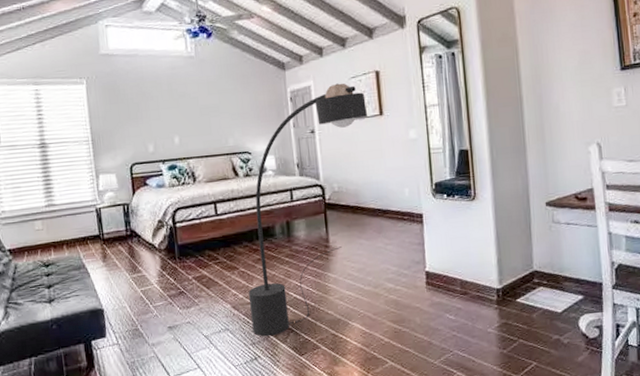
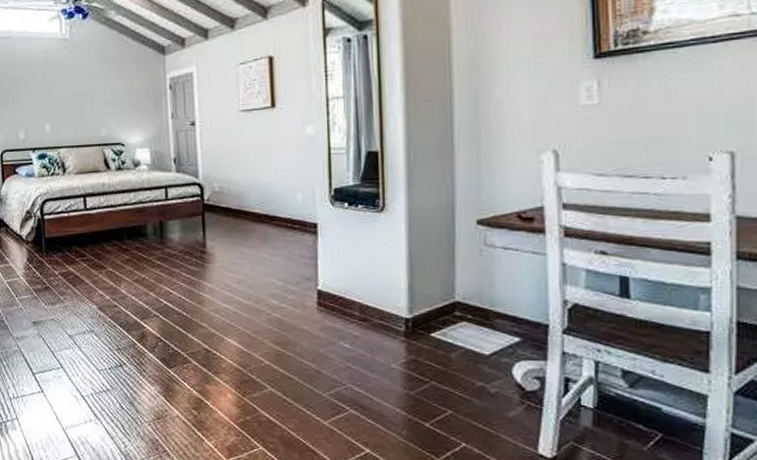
floor lamp: present [248,83,368,337] -> none [115,69,258,344]

